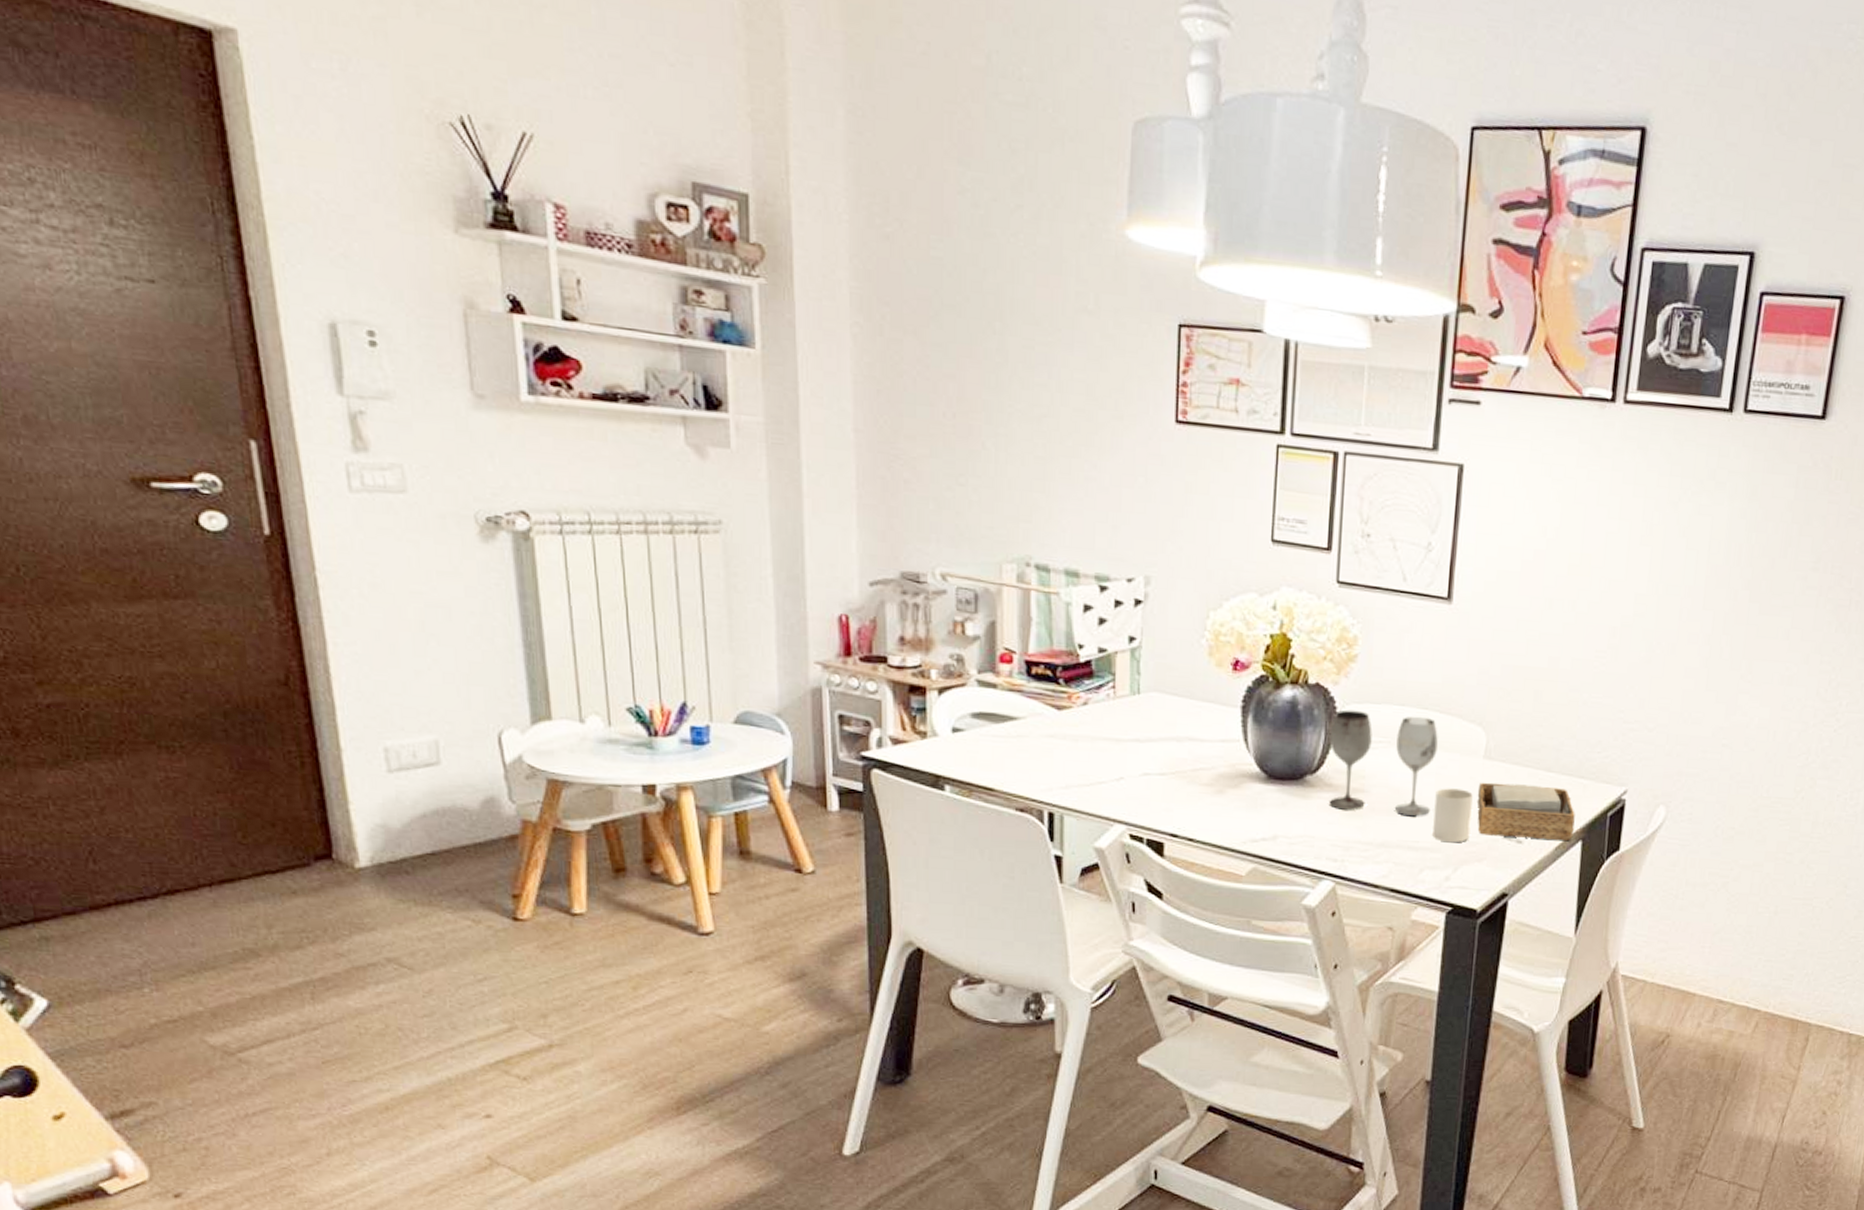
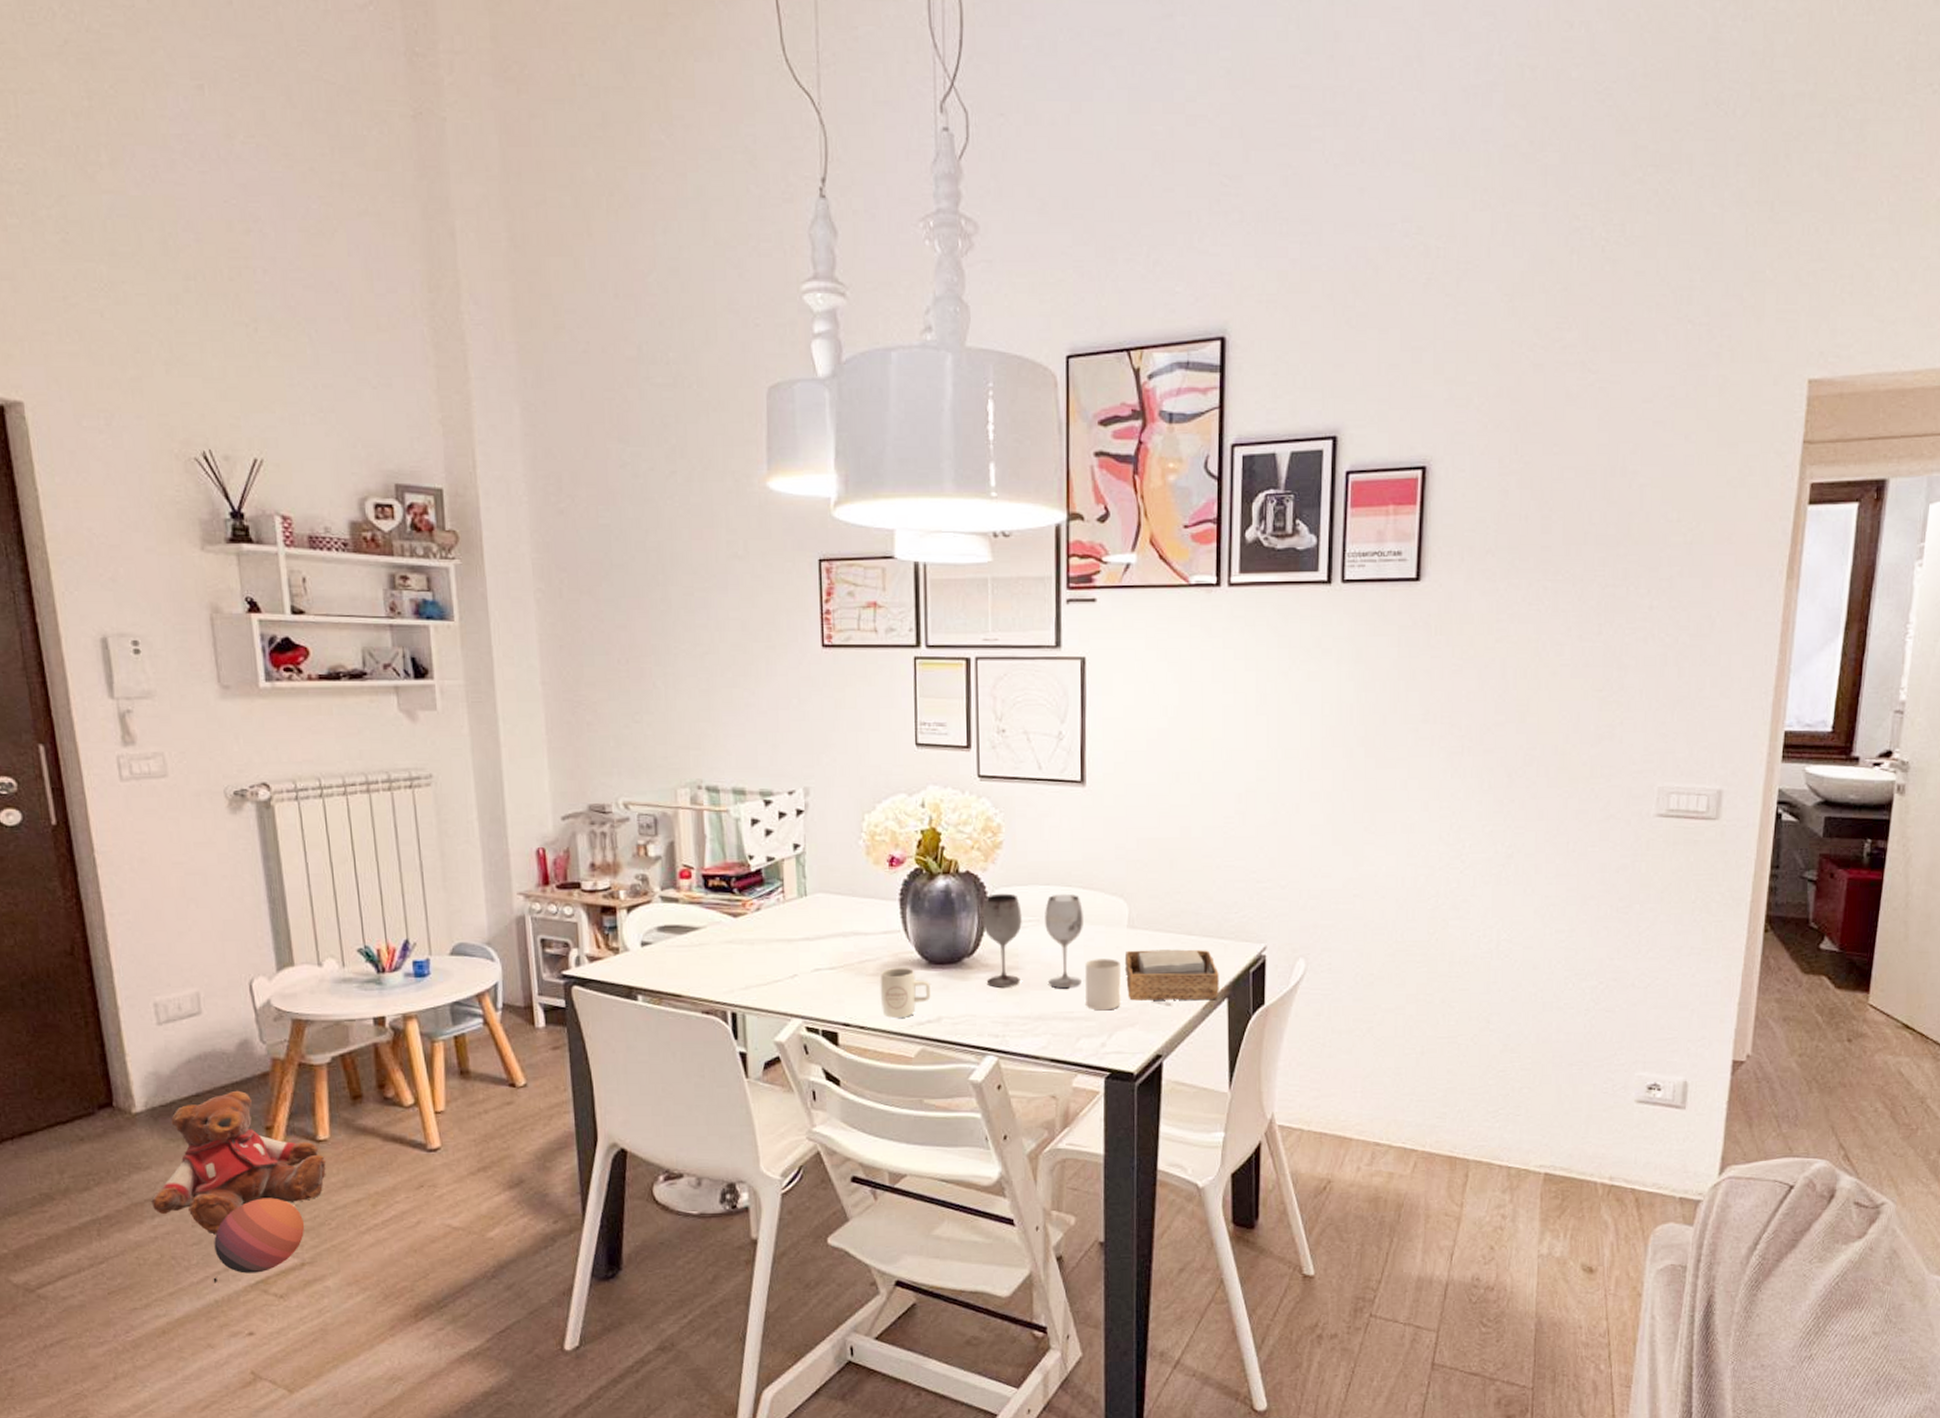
teddy bear: none [375,852,582,1006] -> present [151,1090,327,1234]
ball: none [446,971,555,1060] -> present [213,1197,305,1284]
mug: none [1213,779,1268,833] -> present [880,967,931,1018]

